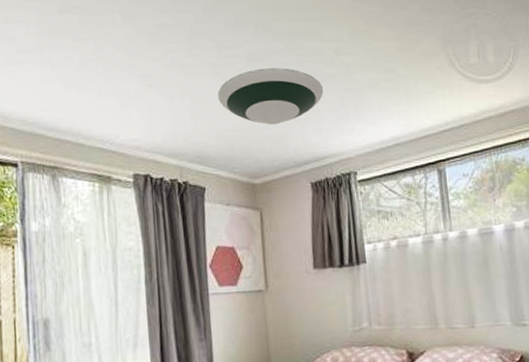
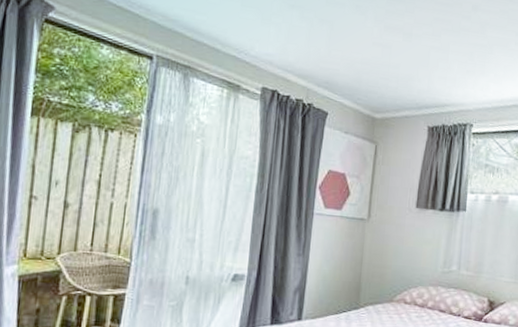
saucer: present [217,68,324,125] -> none [355,9,456,66]

